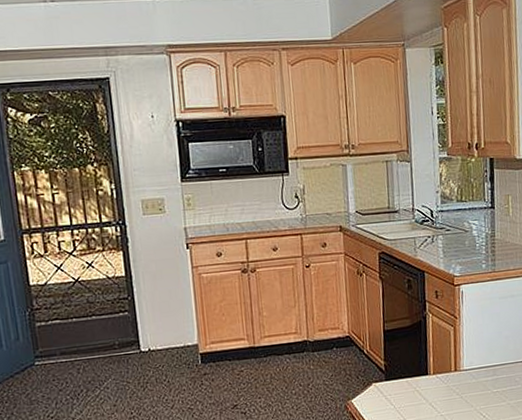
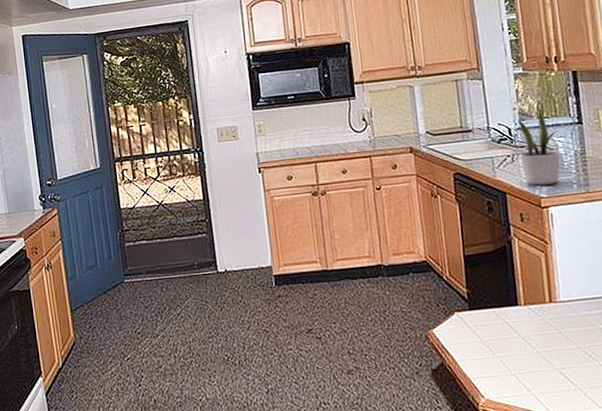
potted plant: none [438,190,473,265] -> present [516,106,560,186]

